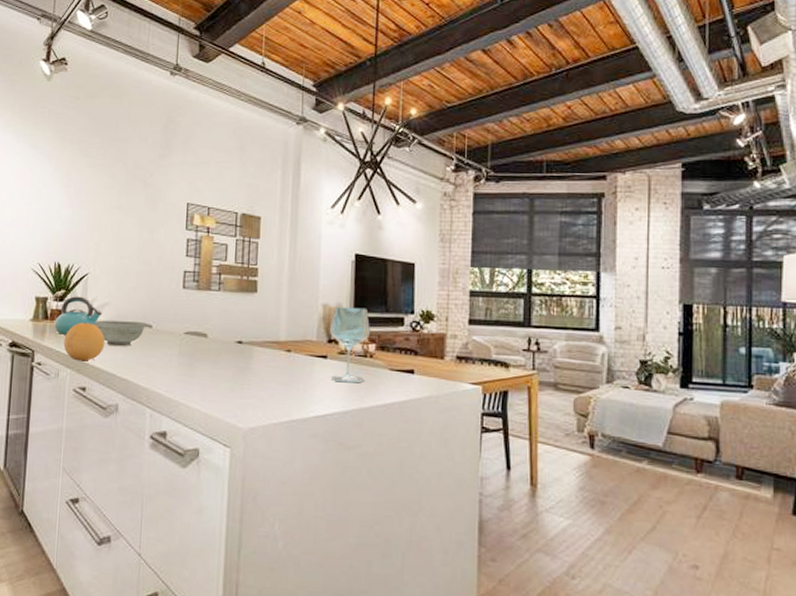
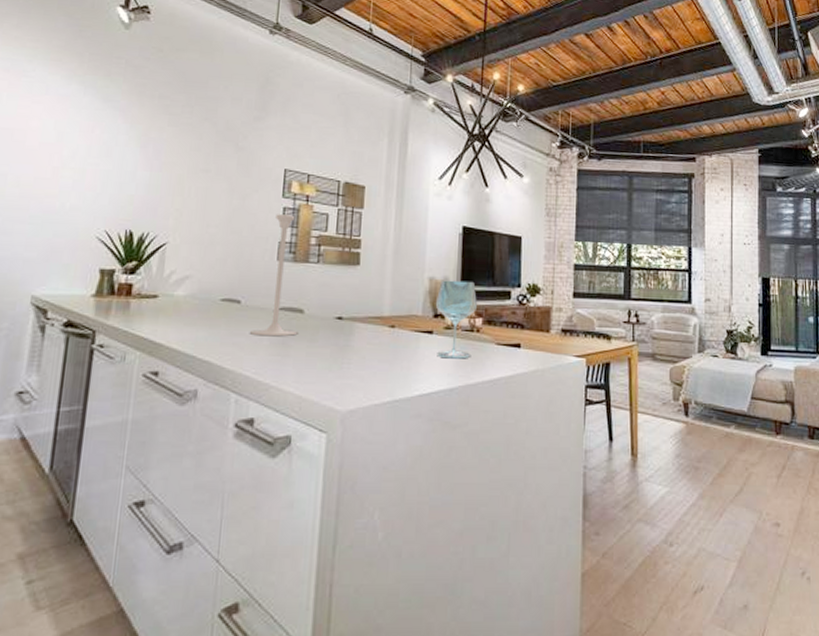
kettle: present [54,296,103,335] -> none [122,268,183,312]
fruit: present [63,322,105,362] -> none [132,297,185,342]
bowl: present [94,320,146,346] -> none [172,295,233,324]
candlestick: none [161,245,203,359] -> present [250,214,298,337]

